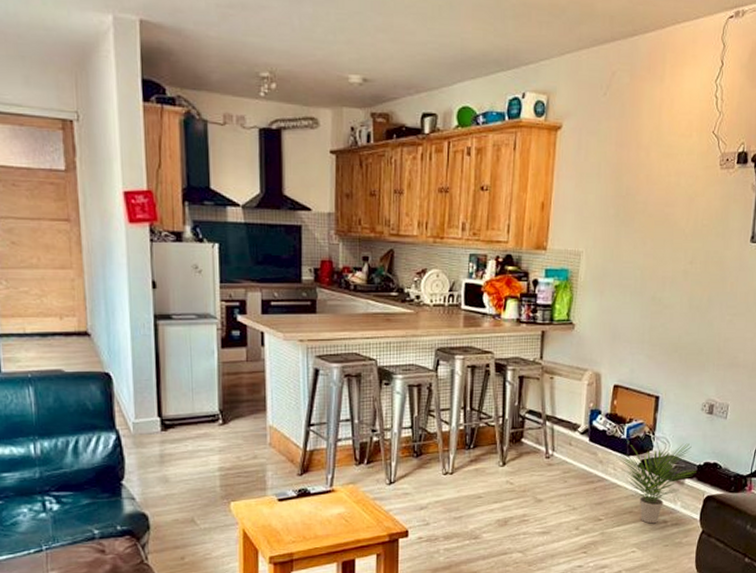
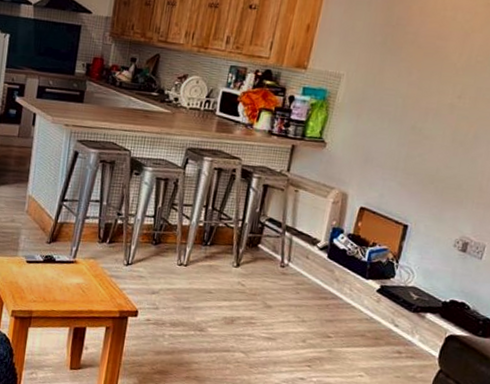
potted plant: present [618,439,696,524] -> none [356,262,441,352]

